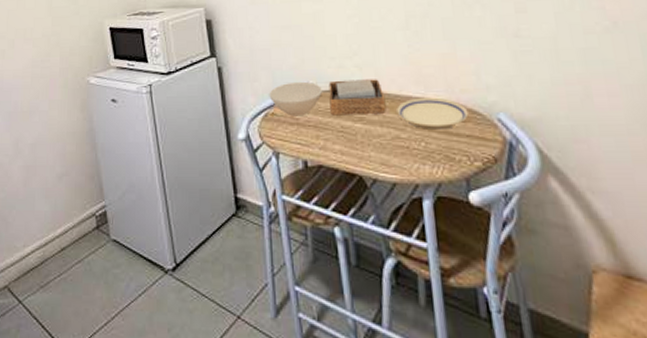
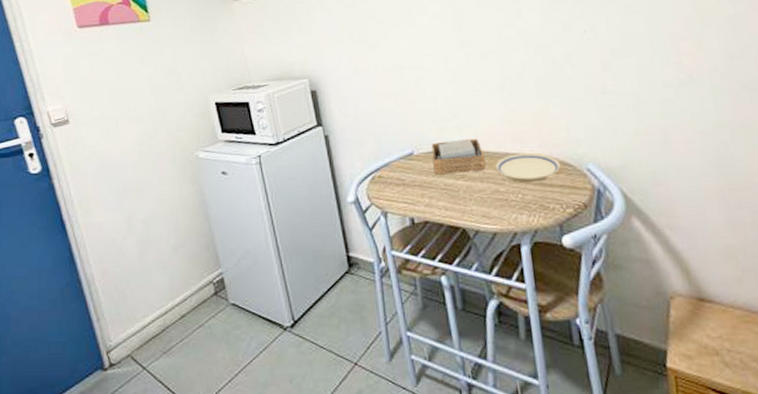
bowl: present [269,81,323,117] -> none [375,144,427,178]

